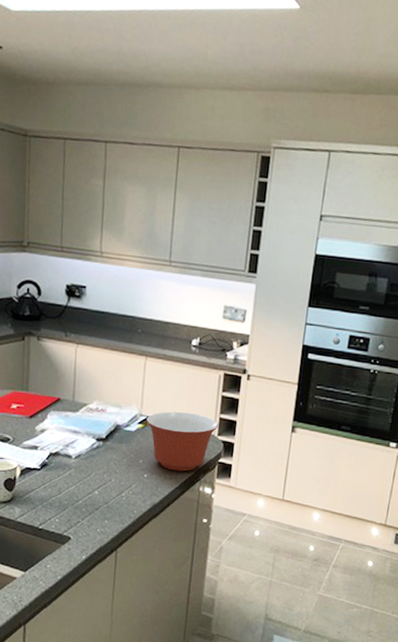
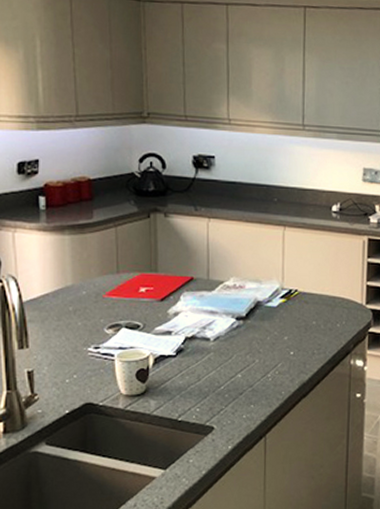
mixing bowl: present [146,411,219,472] -> none [289,283,366,345]

